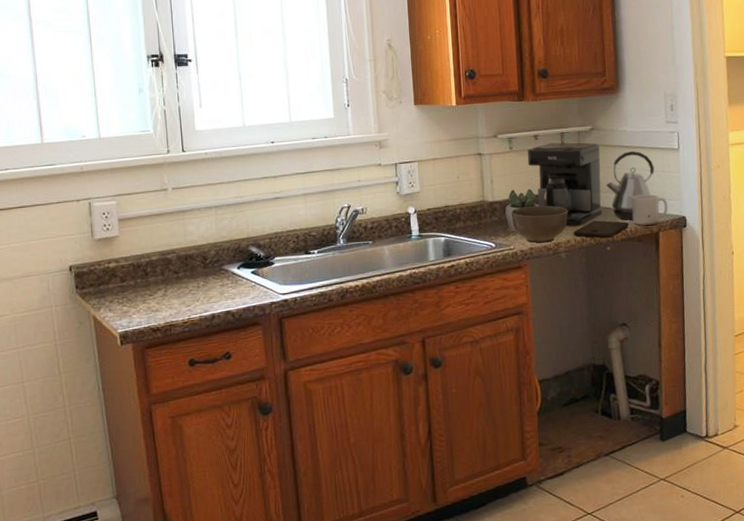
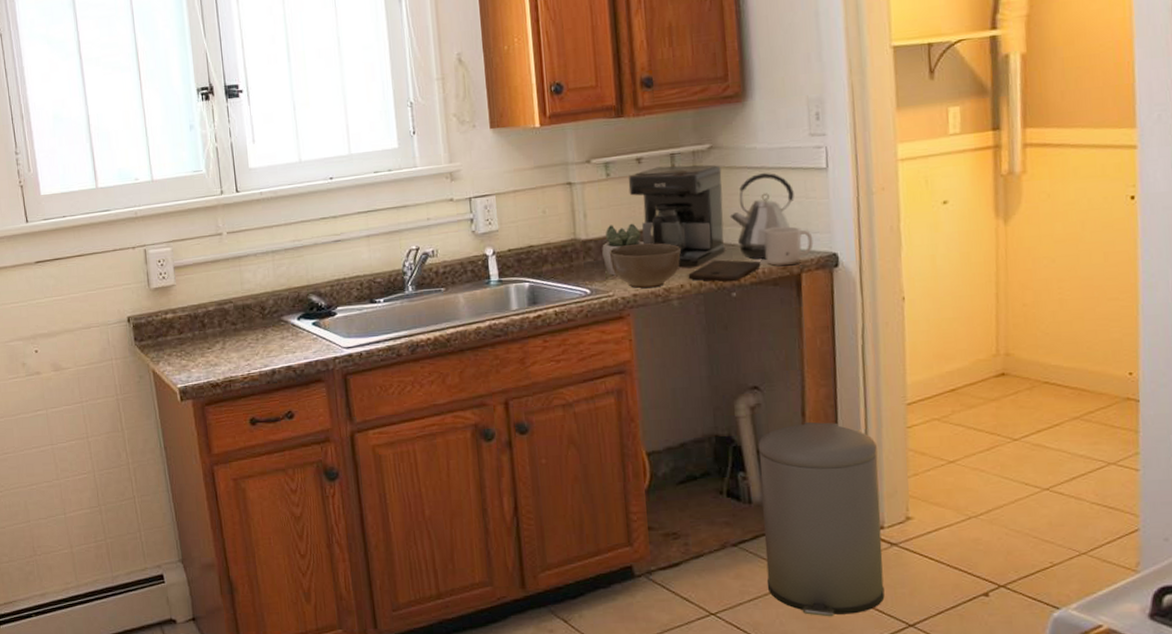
pedal bin: none [625,351,719,510] -> present [758,421,885,617]

